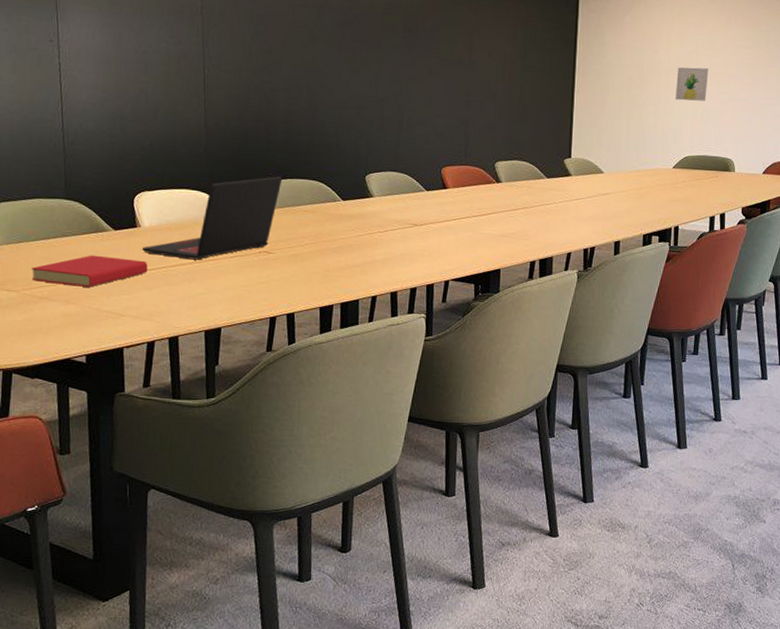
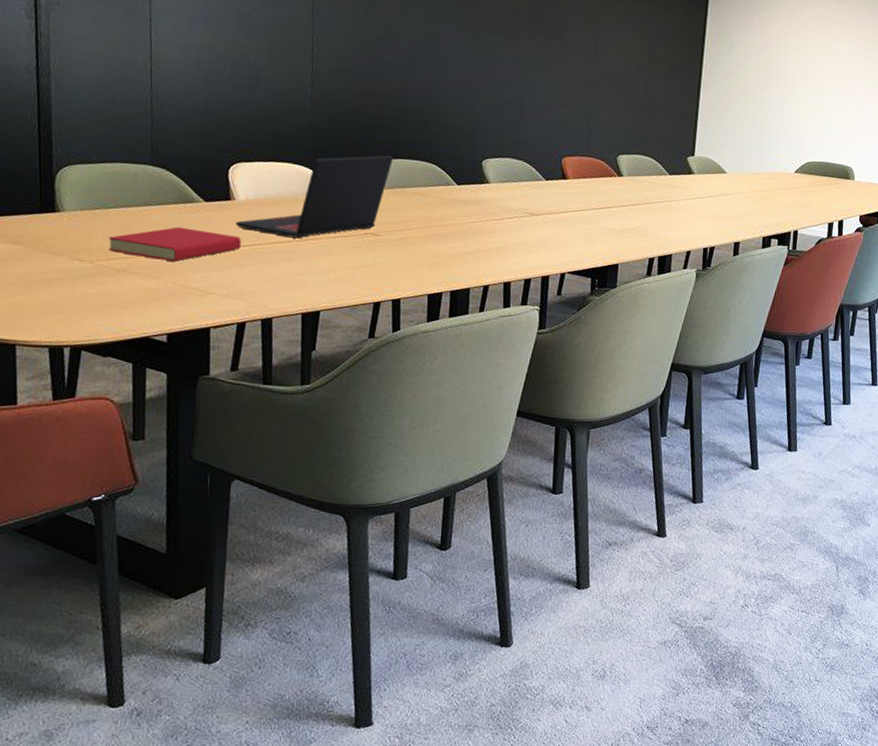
wall art: present [675,67,708,101] -> none [800,73,833,109]

